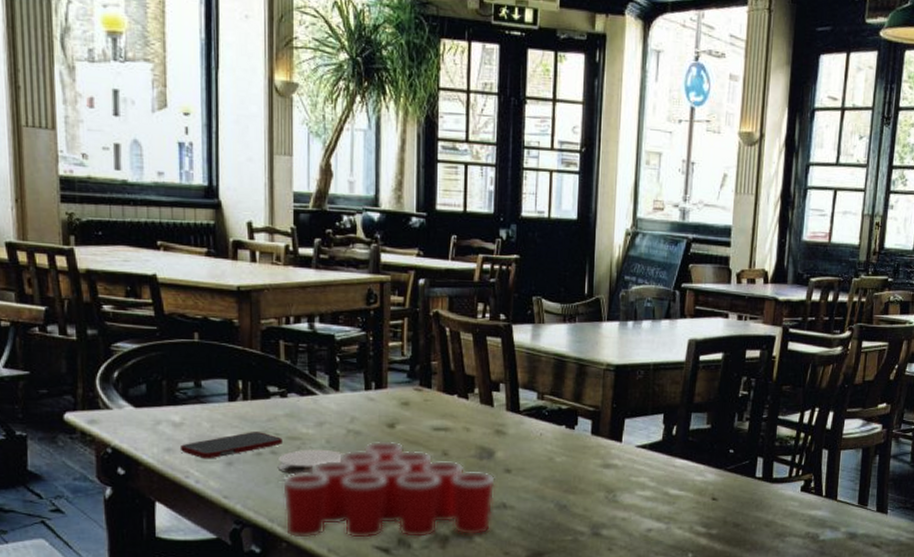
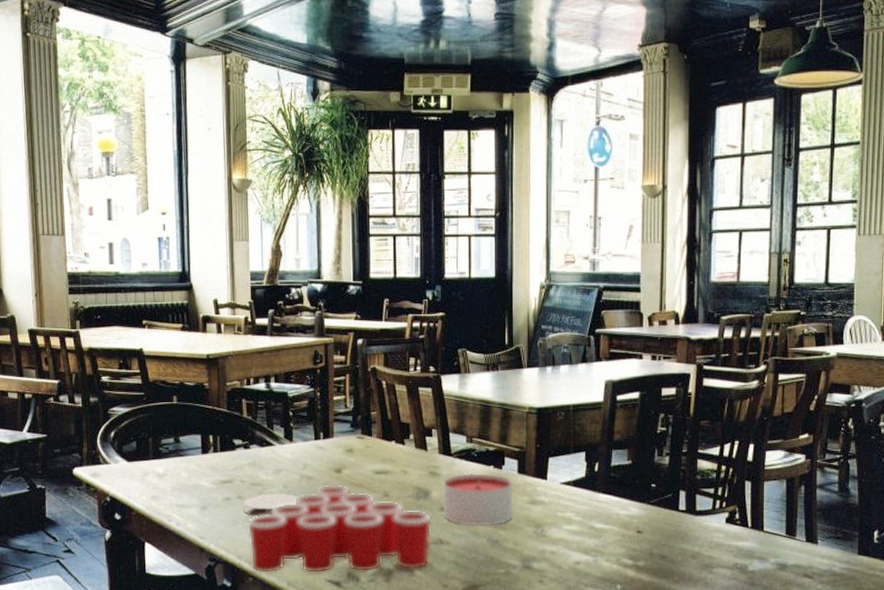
cell phone: present [179,432,283,459] -> none [163,480,247,505]
candle: none [508,433,585,491] -> present [443,473,514,527]

